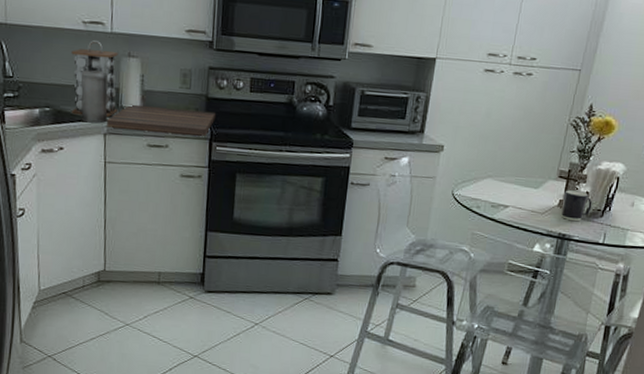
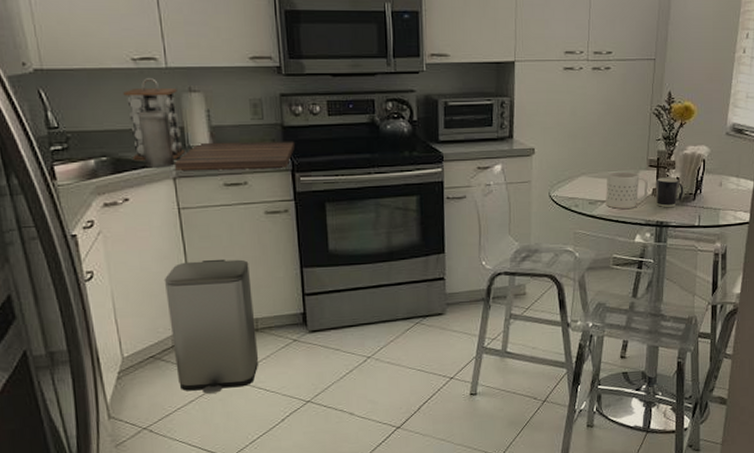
pedal bin: none [83,211,160,335] -> present [164,258,259,394]
mug: none [508,177,556,218] -> present [606,171,648,210]

